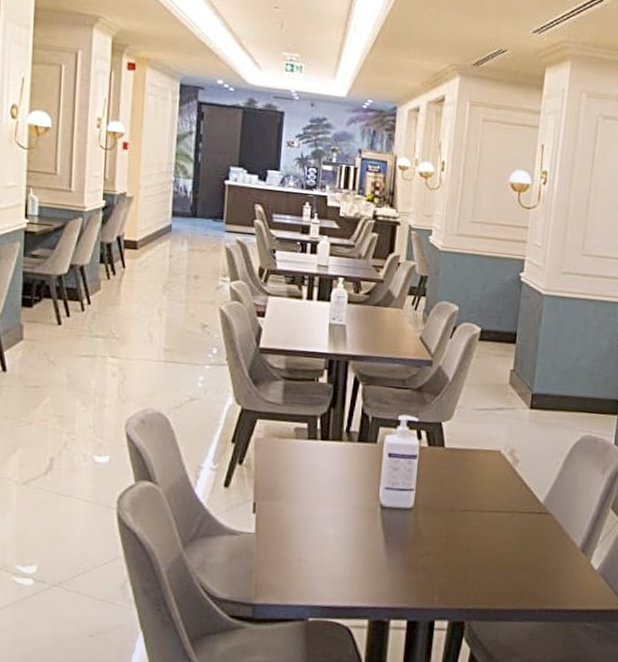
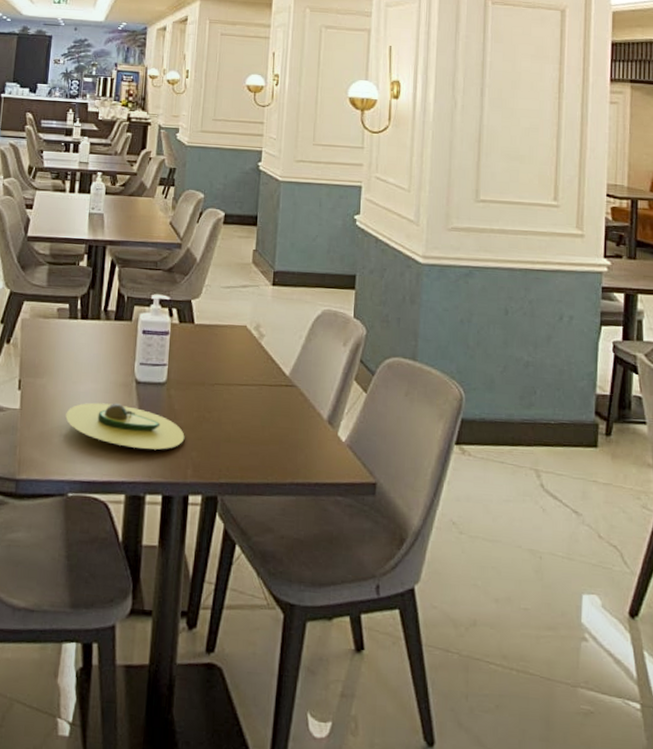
avocado: none [305,527,432,576] -> present [65,402,185,450]

